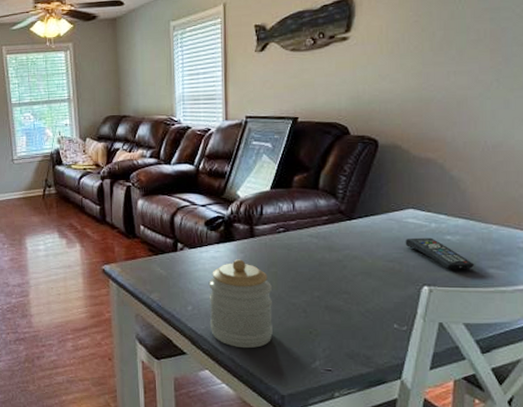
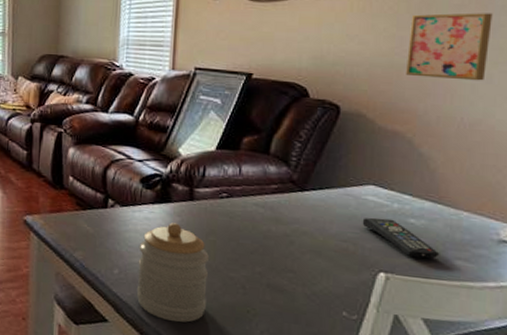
wall art: none [433,45,506,108] -> present [406,13,493,81]

